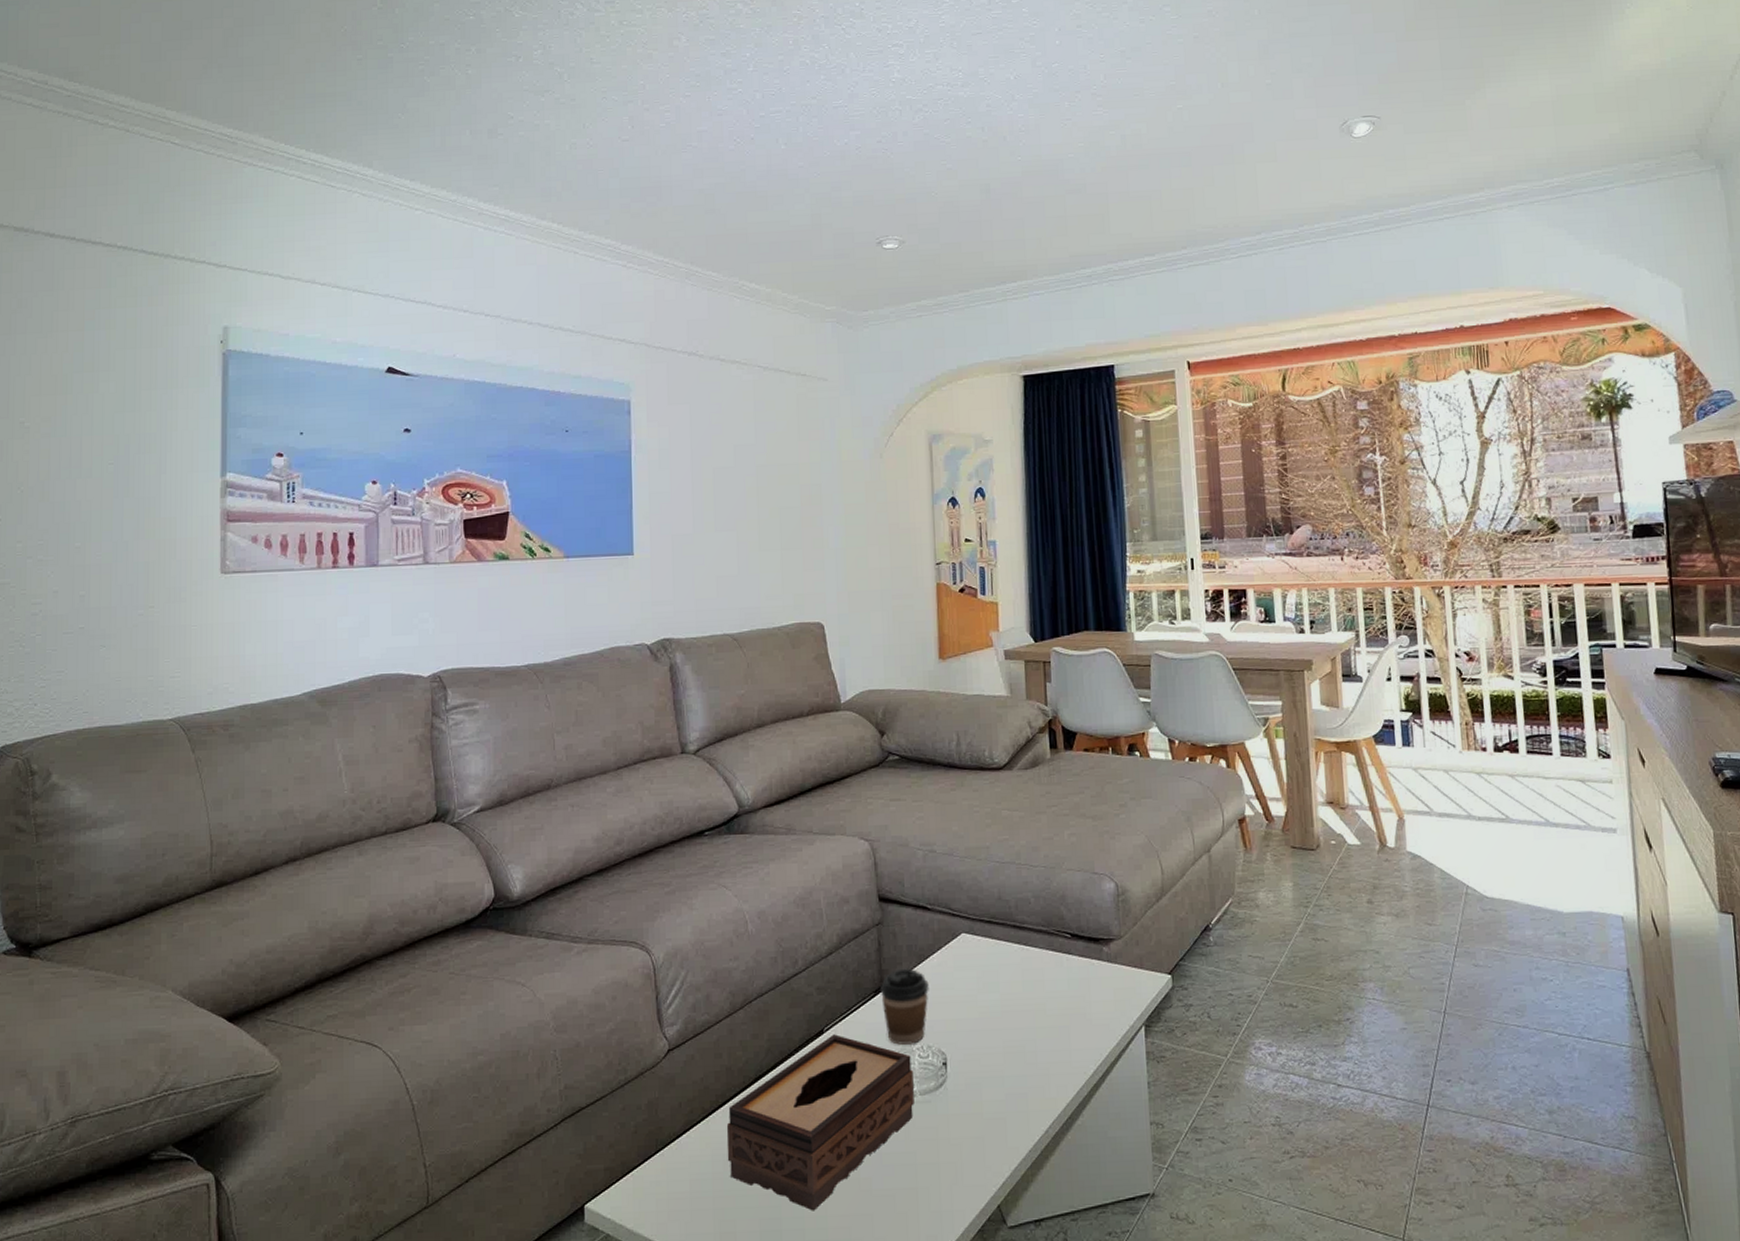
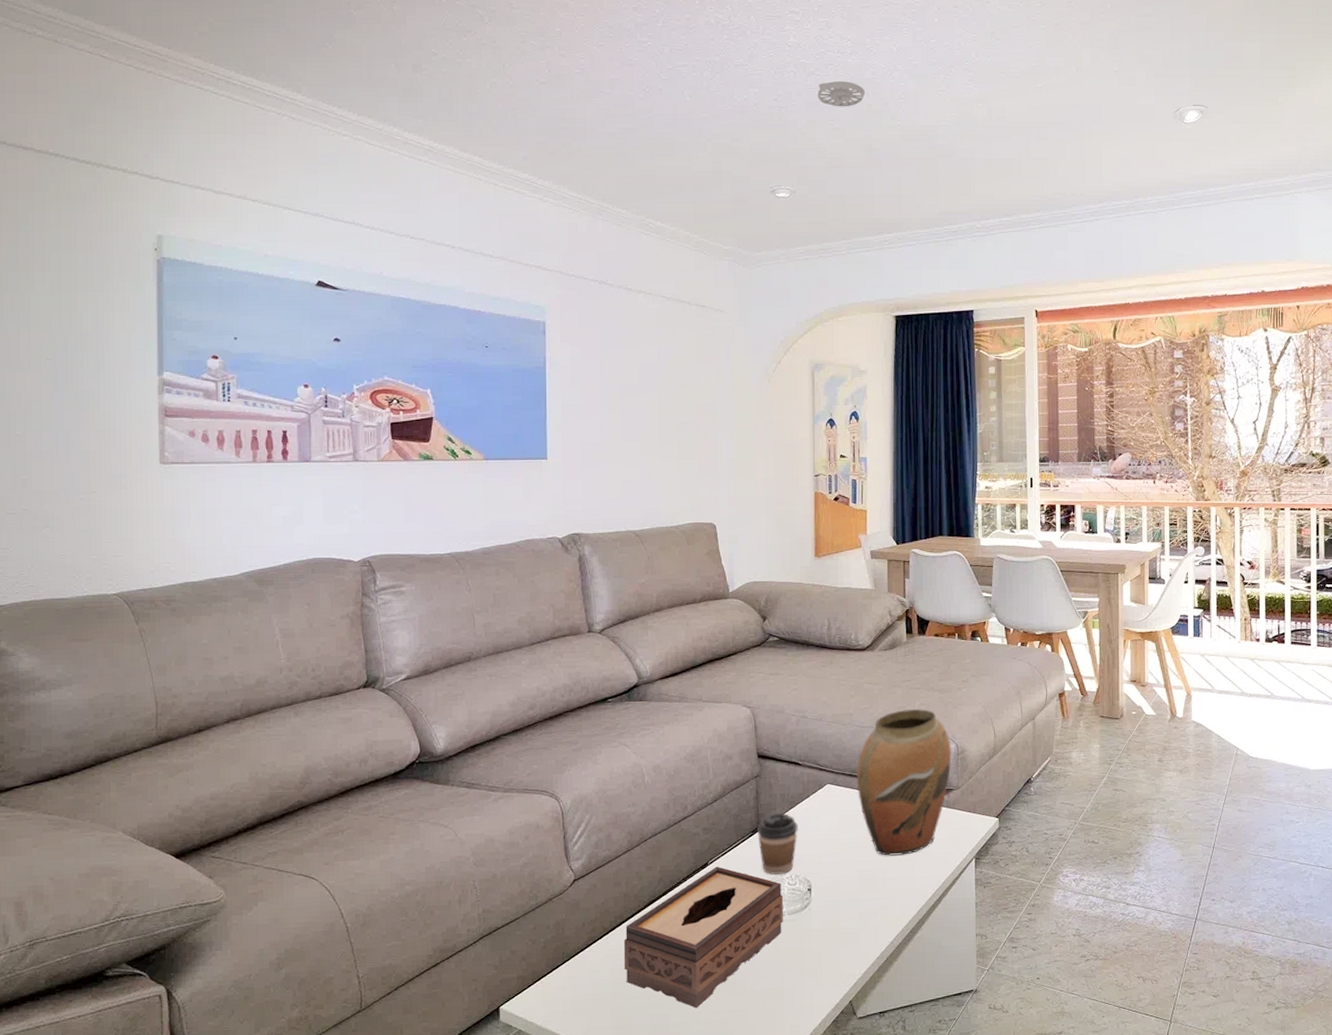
smoke detector: none [926,116,981,145] -> present [817,80,866,107]
vase: none [996,839,1111,1022] -> present [856,708,952,856]

